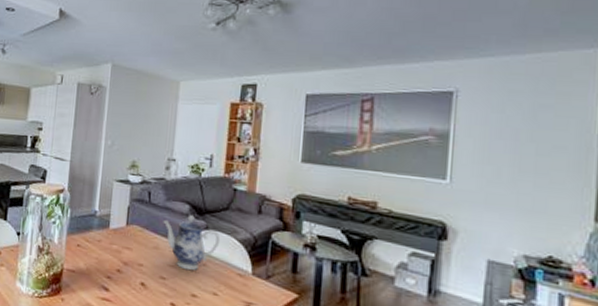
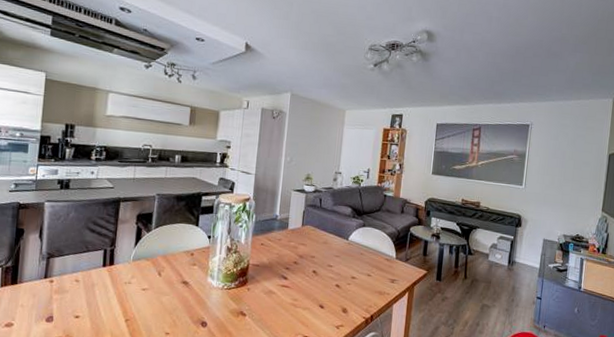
teapot: present [163,215,221,271] -> none [331,216,374,259]

